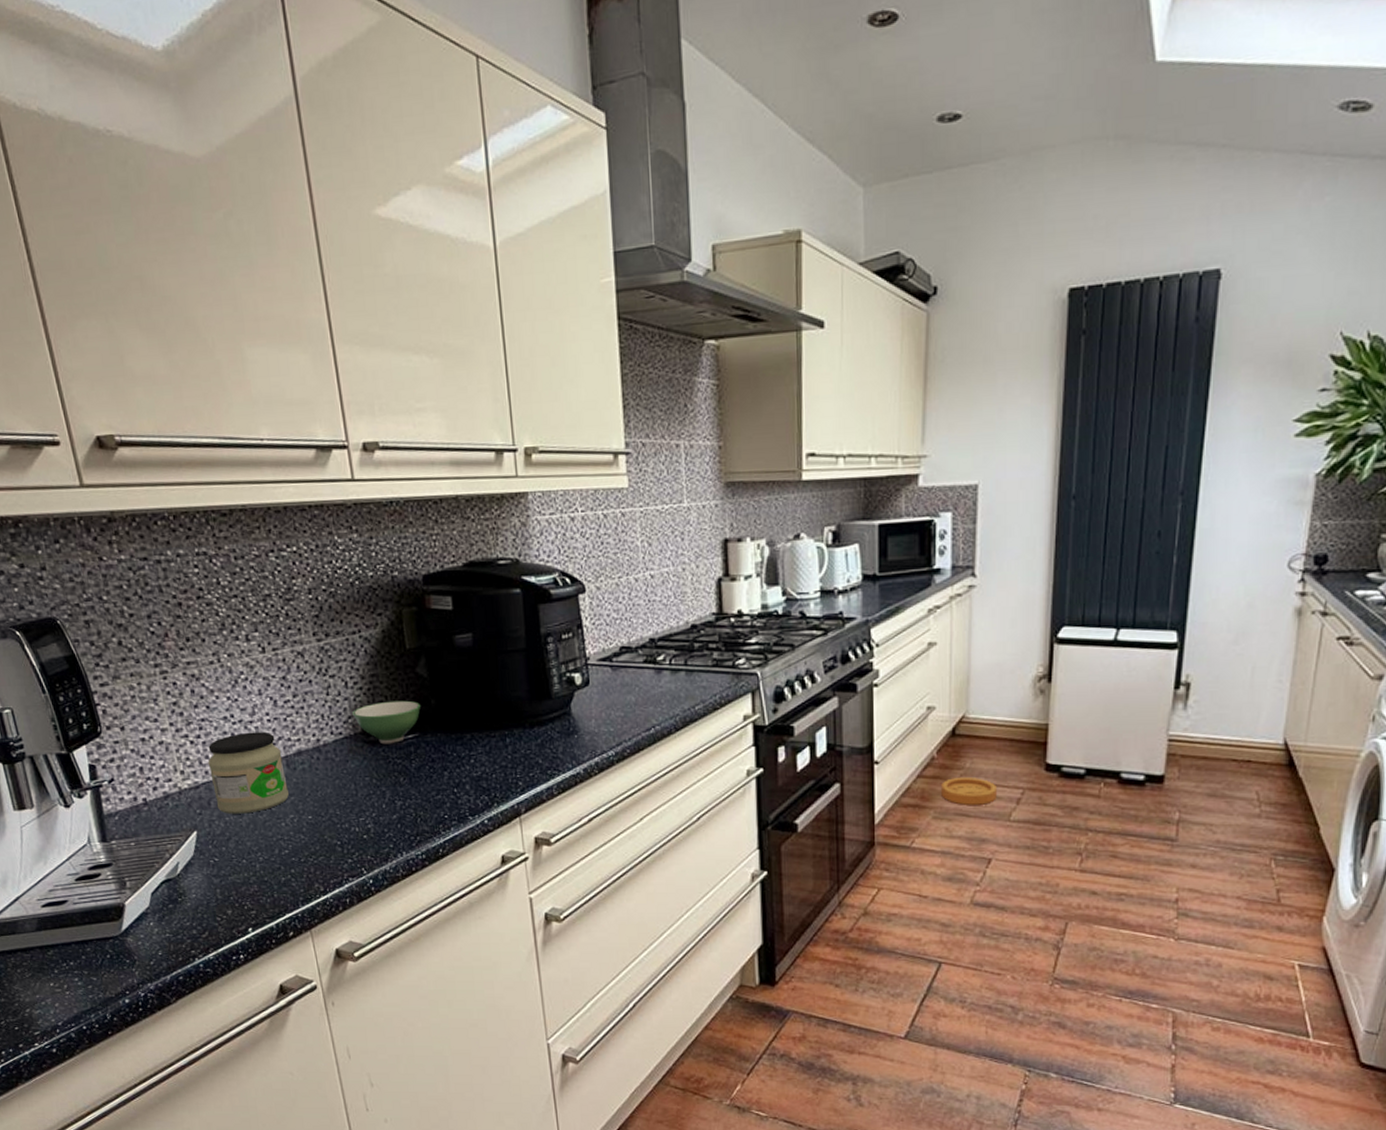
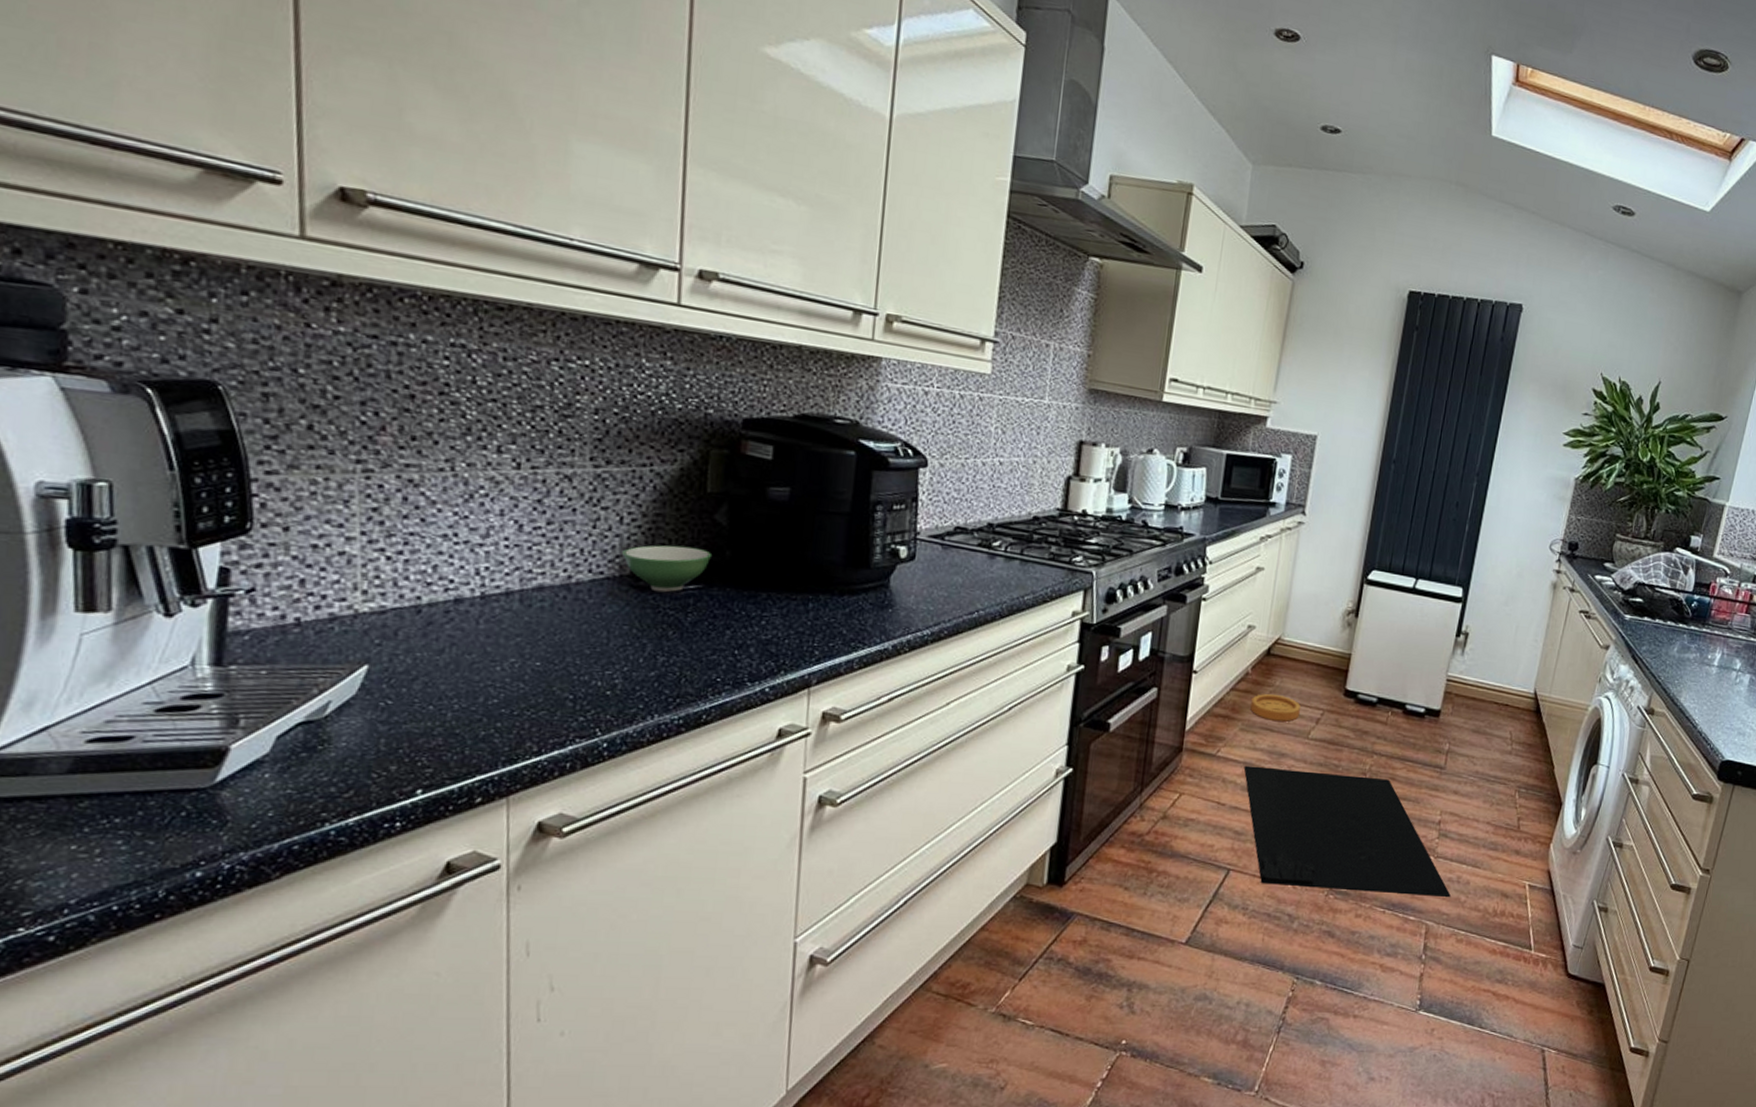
jar: present [208,732,289,814] -> none [406,556,516,651]
door mat: none [942,855,1199,982] -> present [1244,765,1451,897]

